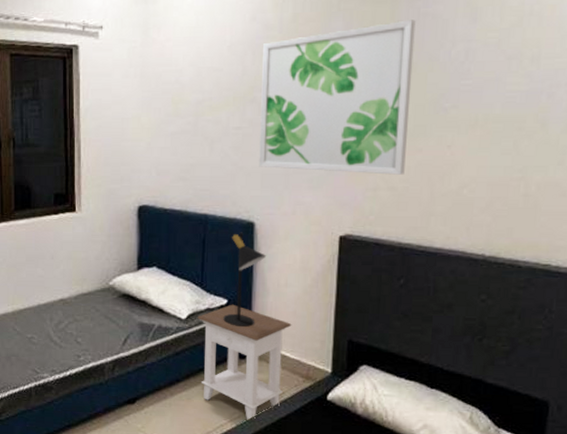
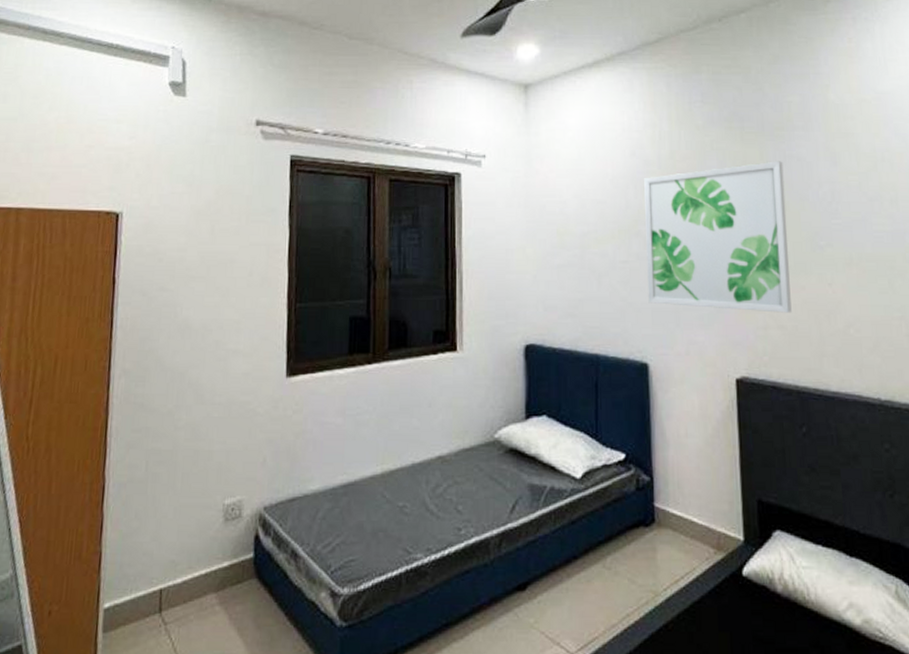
nightstand: present [197,304,292,419] -> none [594,459,697,605]
table lamp: present [223,232,267,327] -> none [622,374,664,486]

